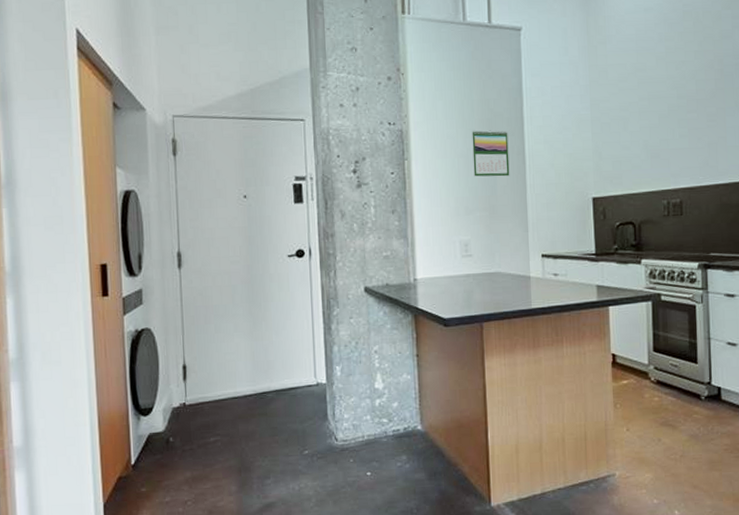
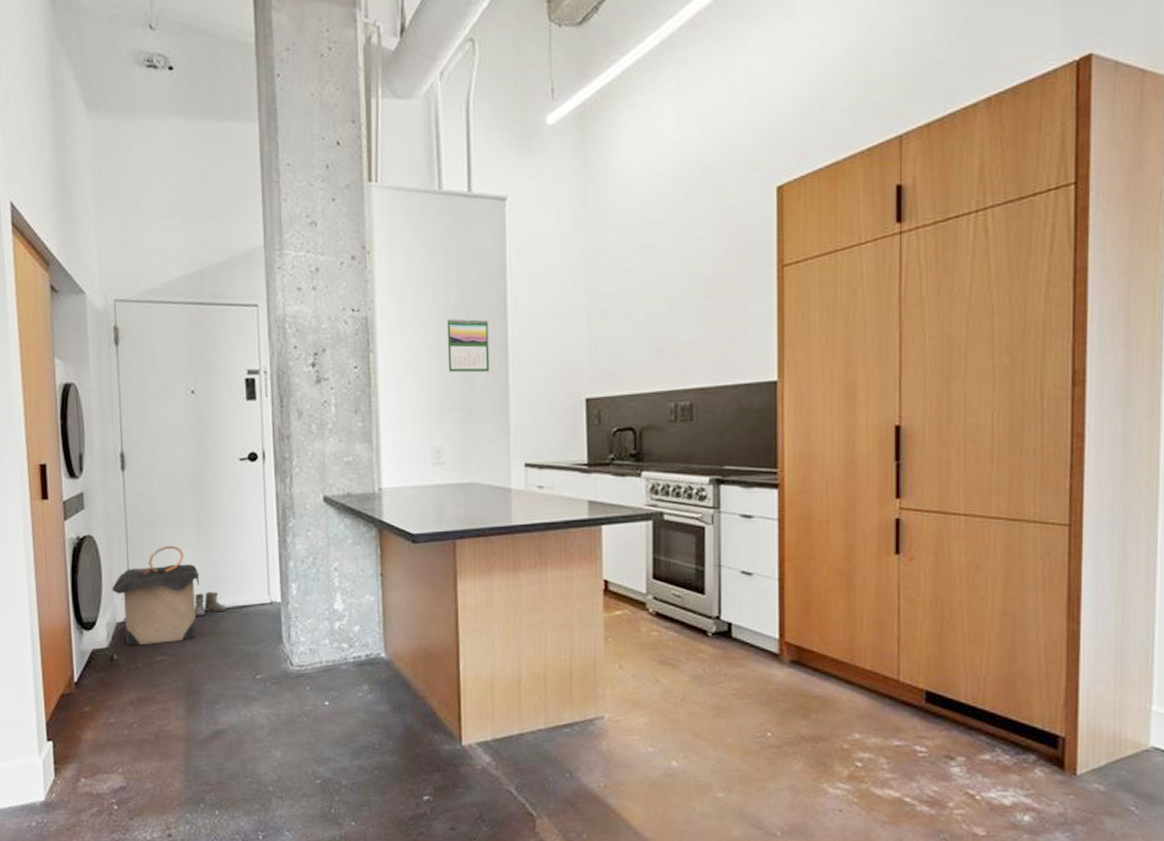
laundry hamper: none [167,335,251,429] -> present [111,546,200,646]
boots: none [246,376,277,399] -> present [194,591,227,617]

